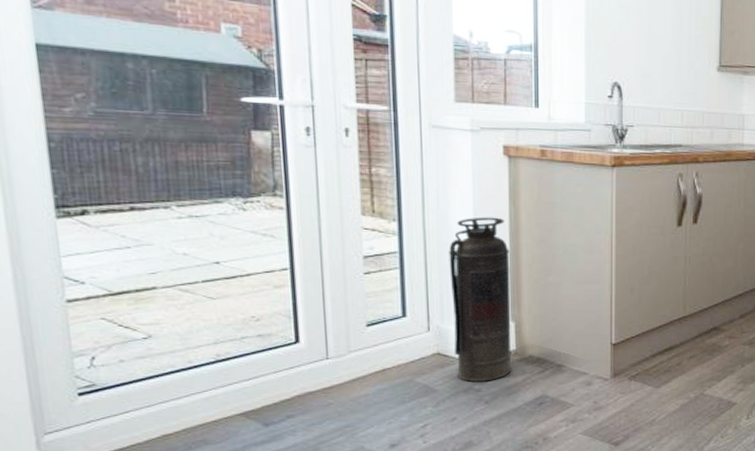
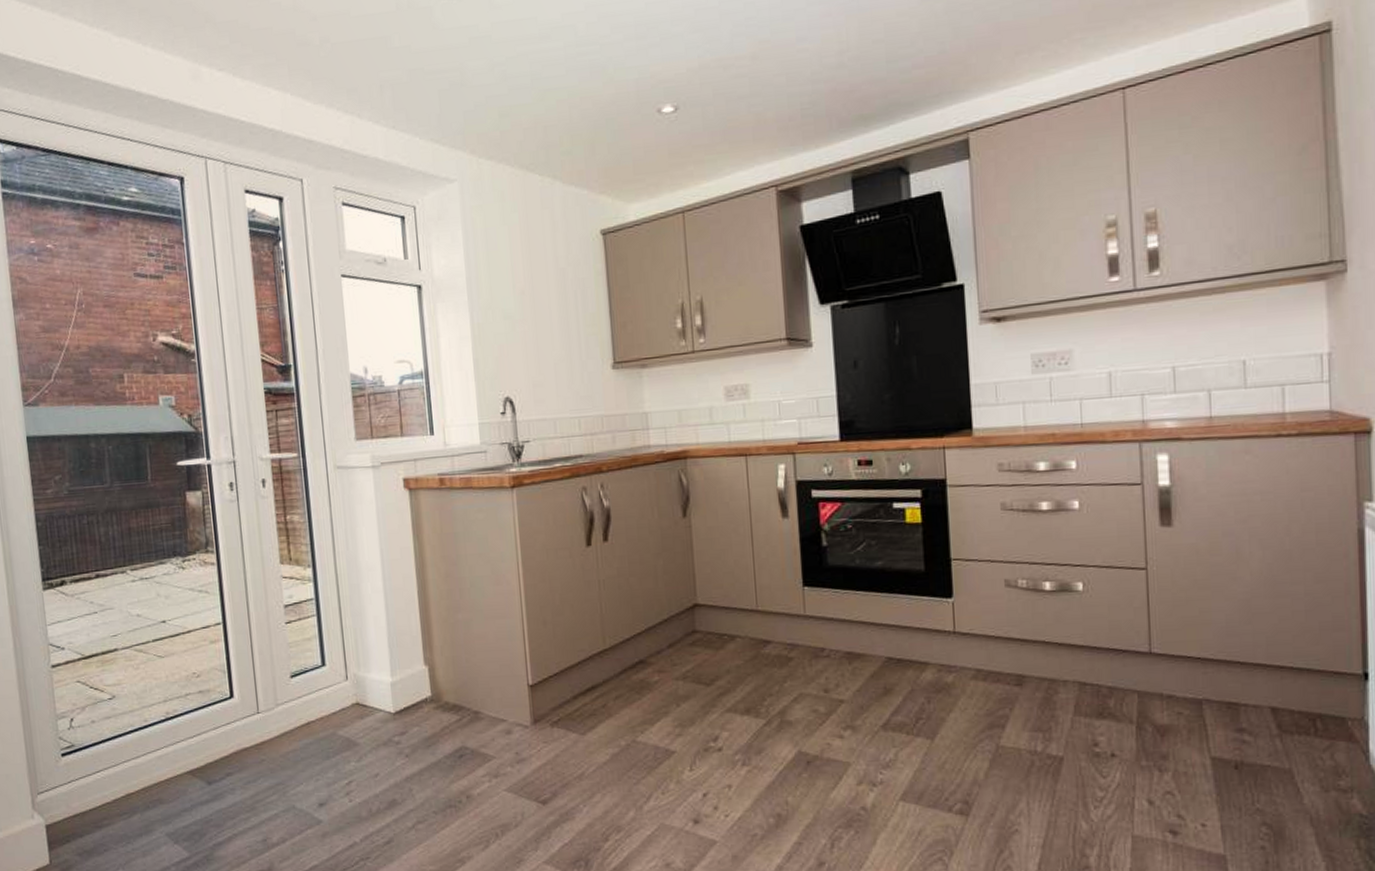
fire extinguisher: present [449,217,512,382] -> none [360,554,429,733]

